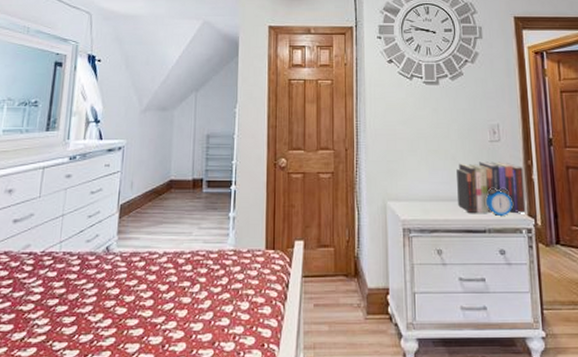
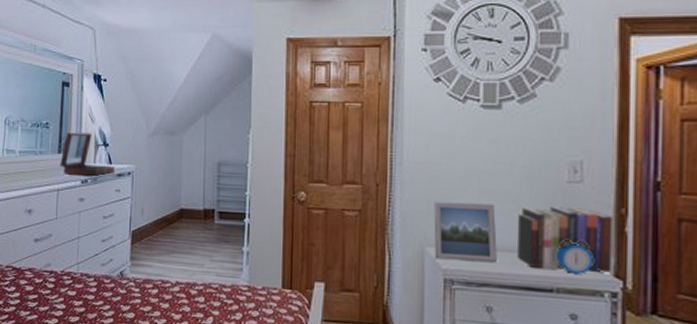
jewelry box: none [47,109,106,153] -> present [60,131,116,177]
picture frame: none [392,162,443,212] -> present [433,201,497,263]

